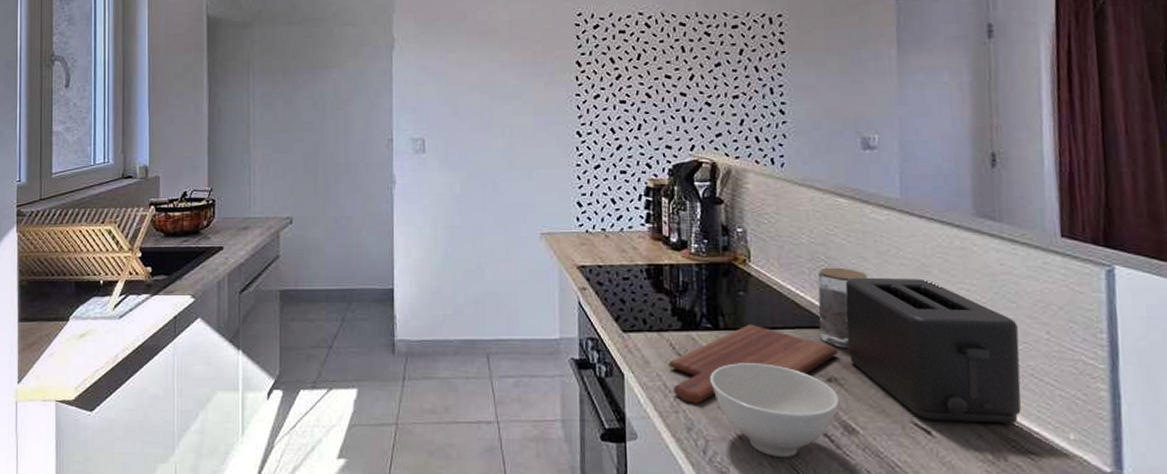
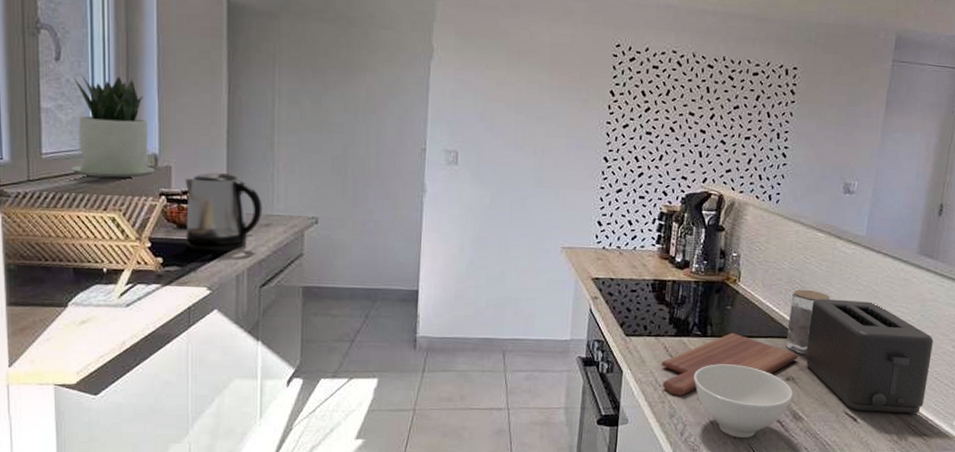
planter: none [76,96,146,192] -> present [72,75,155,179]
kettle: none [171,178,241,260] -> present [185,172,262,253]

